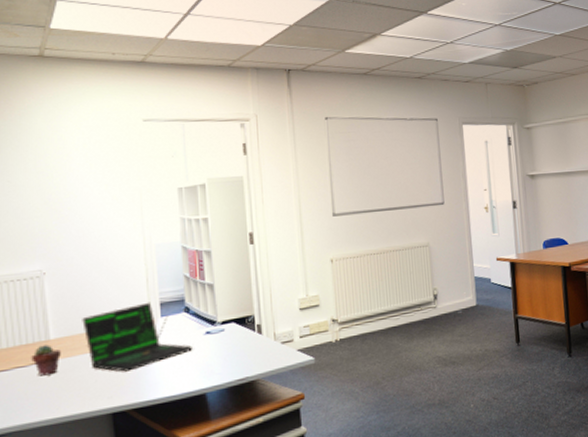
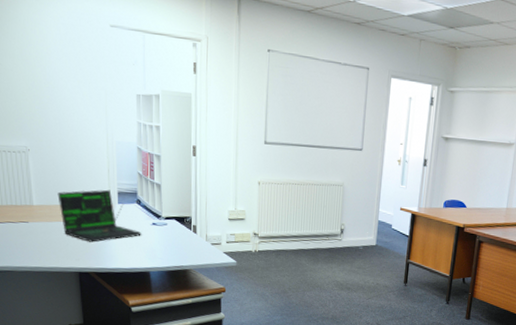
potted succulent: present [31,344,61,376] -> none [19,208,41,233]

